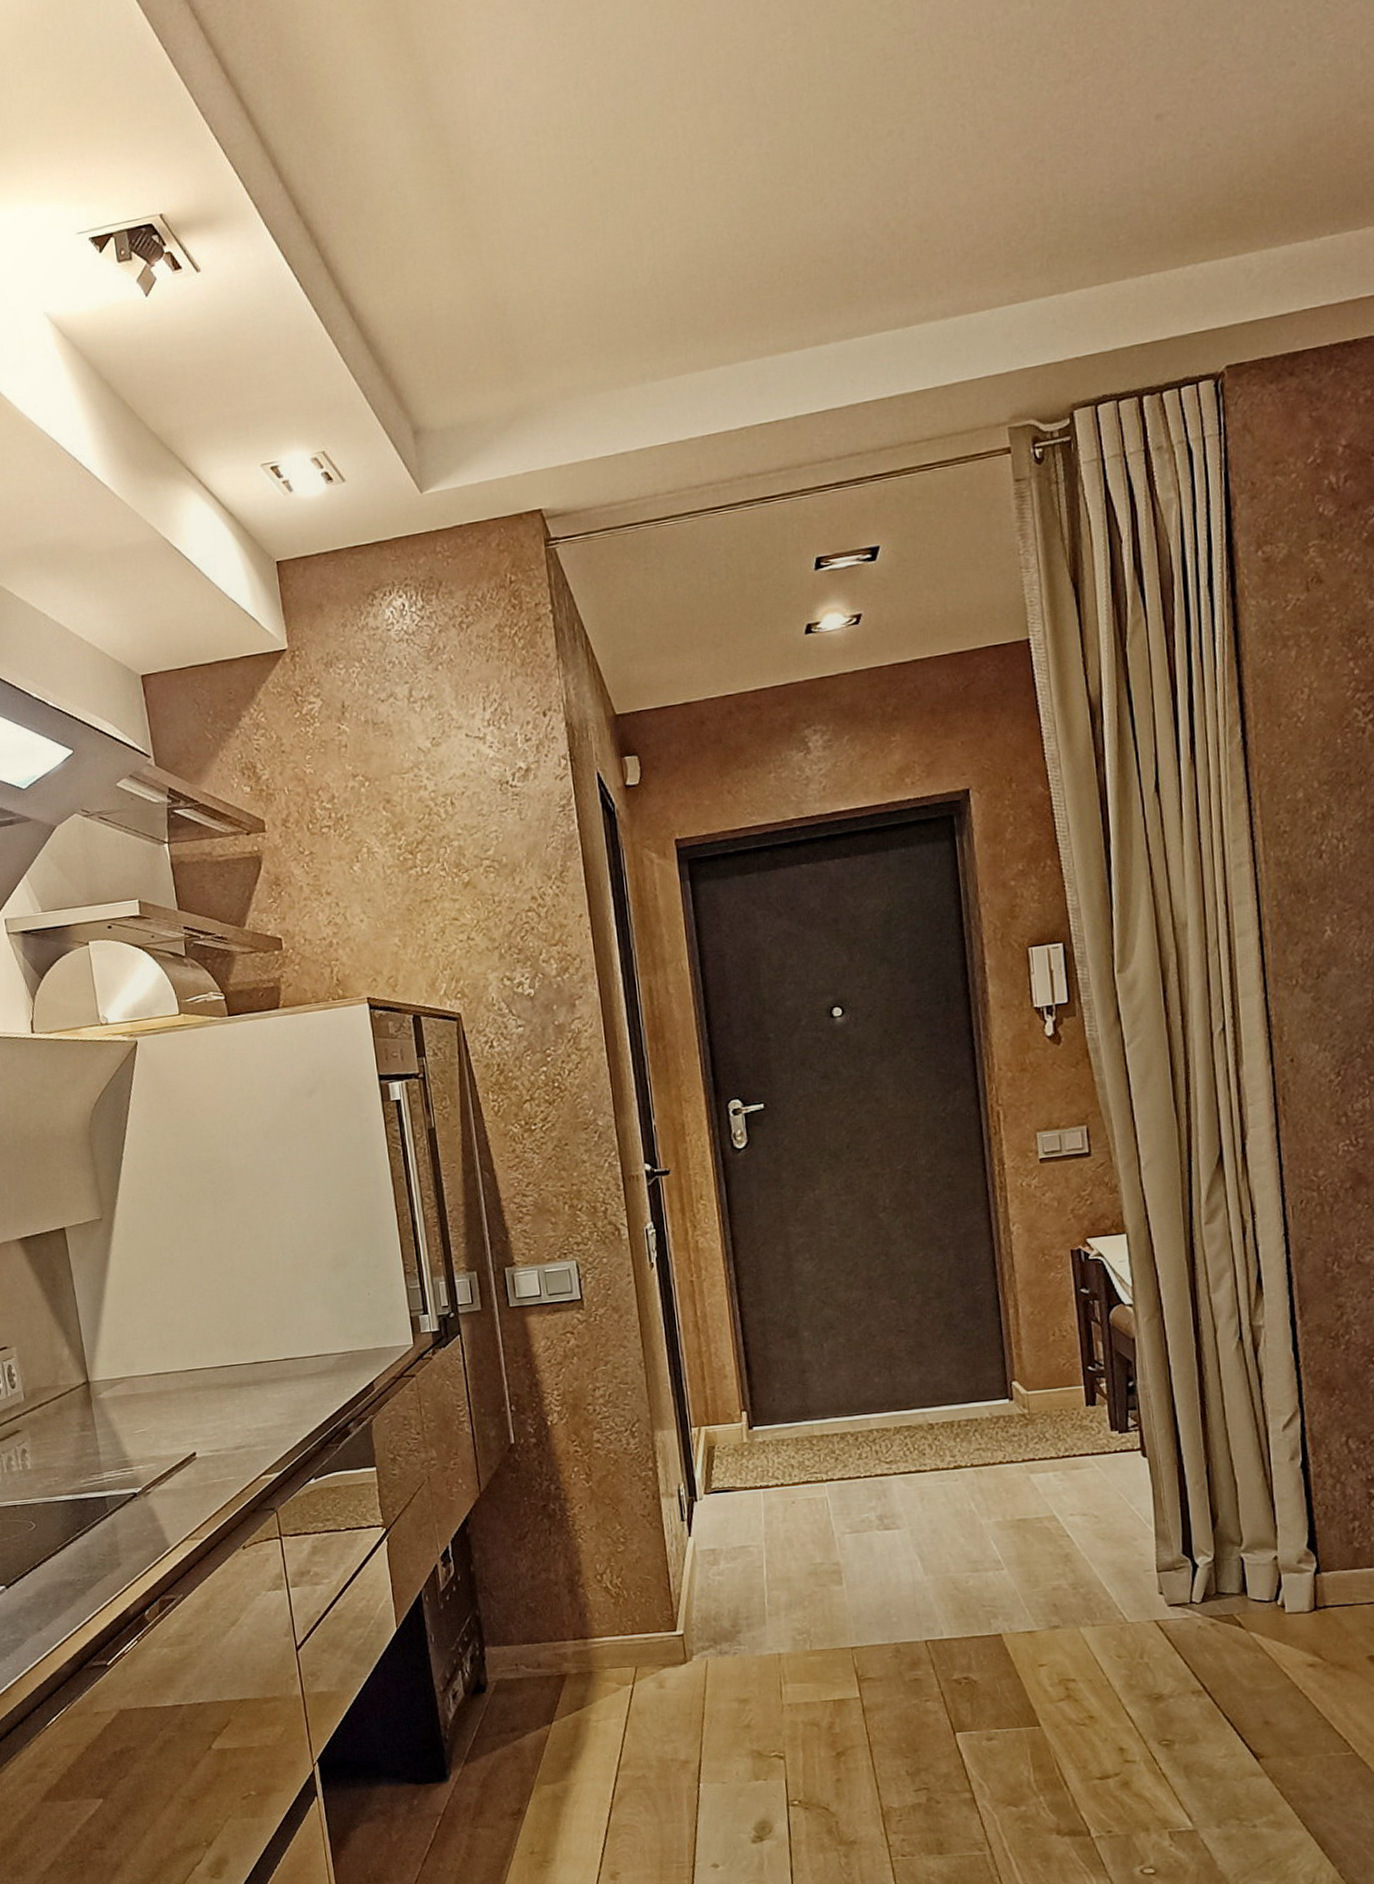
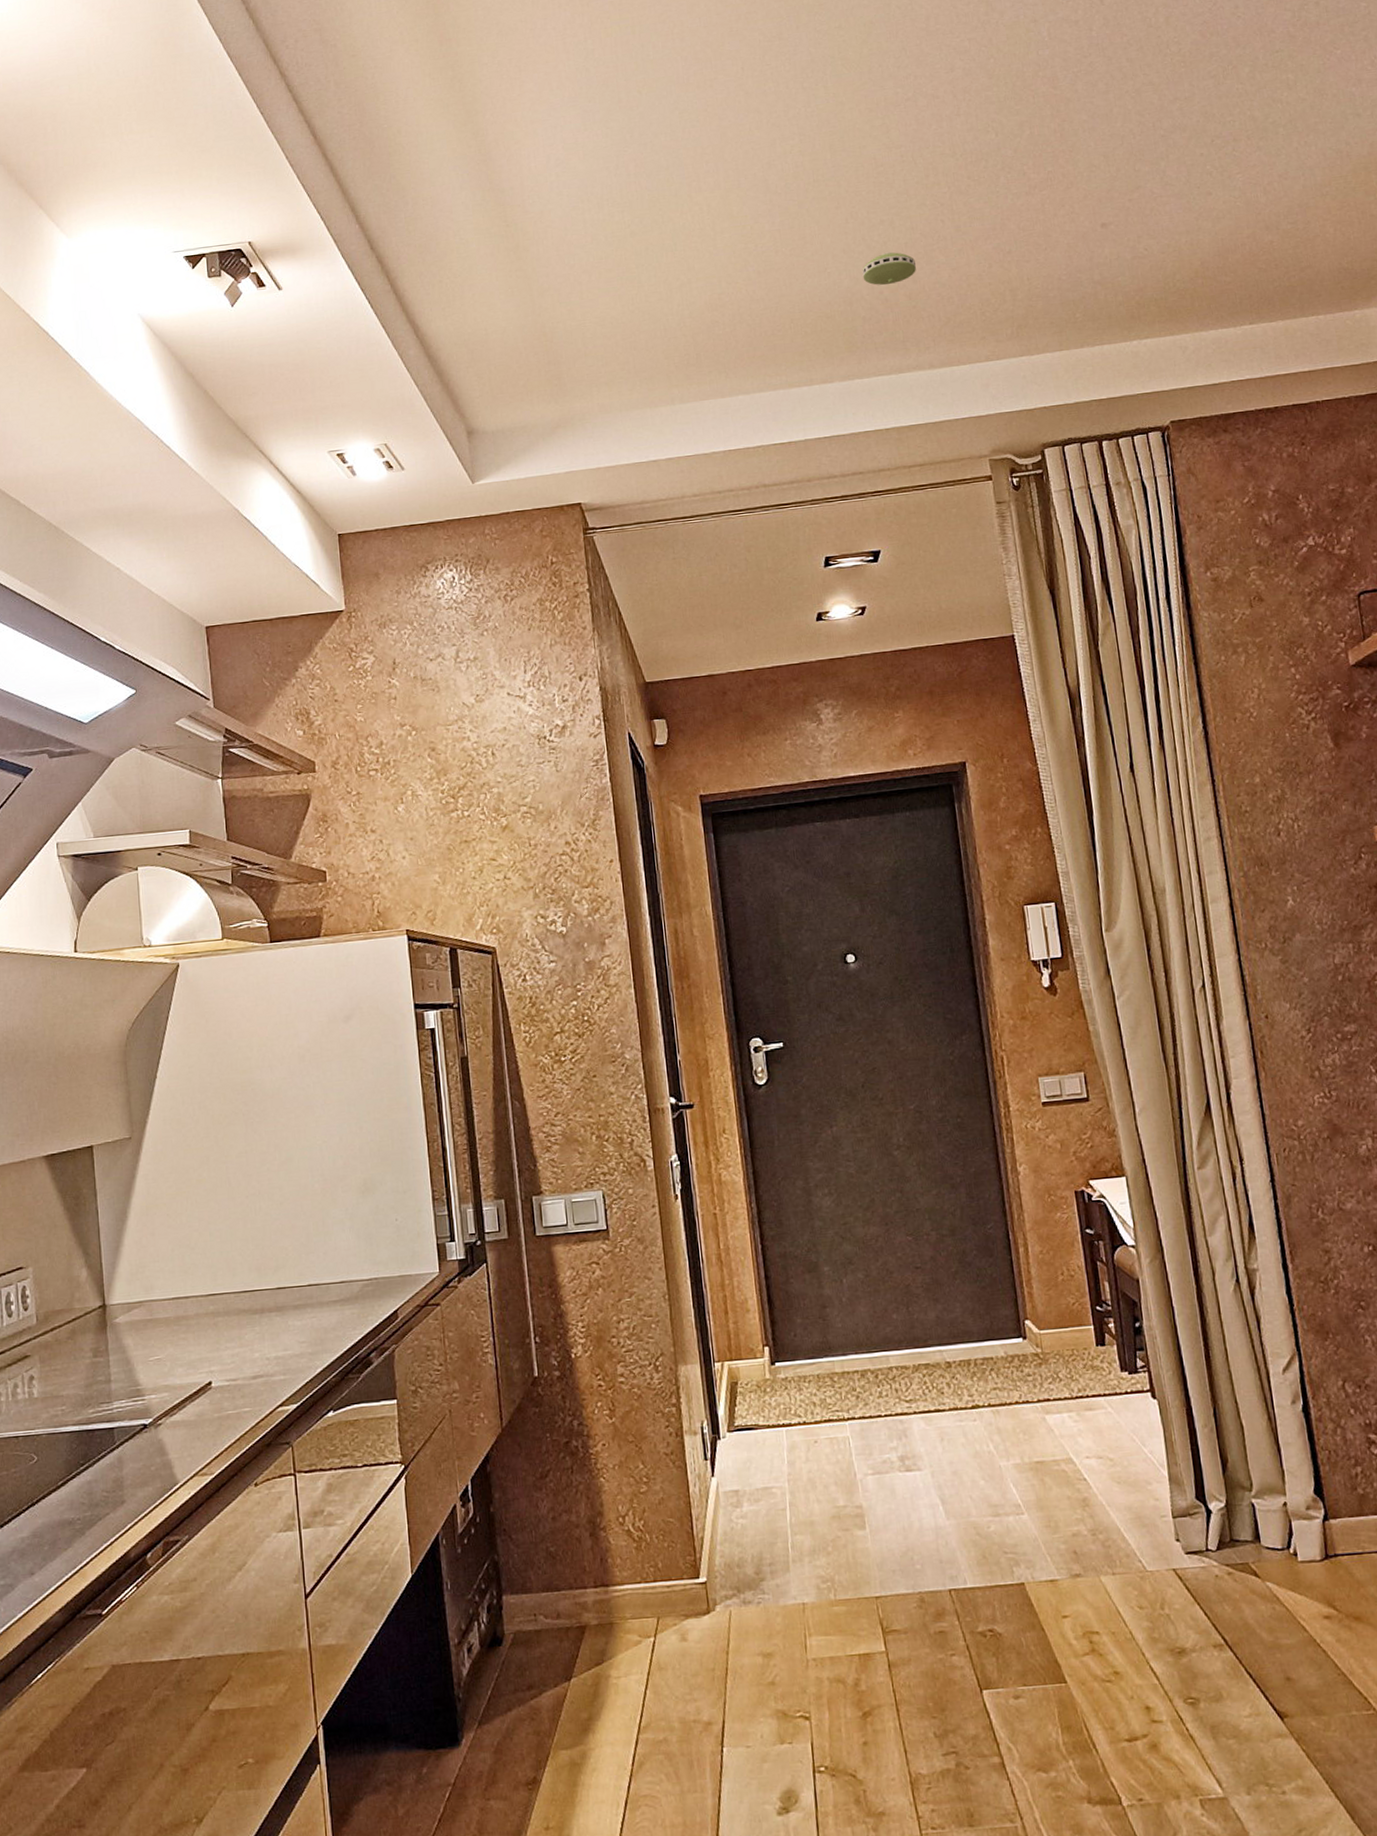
smoke detector: none [864,171,929,216] -> present [862,252,916,286]

